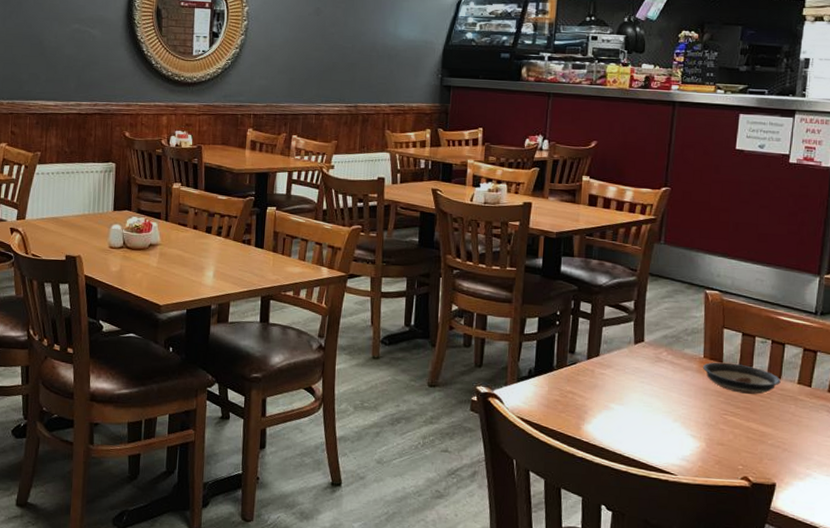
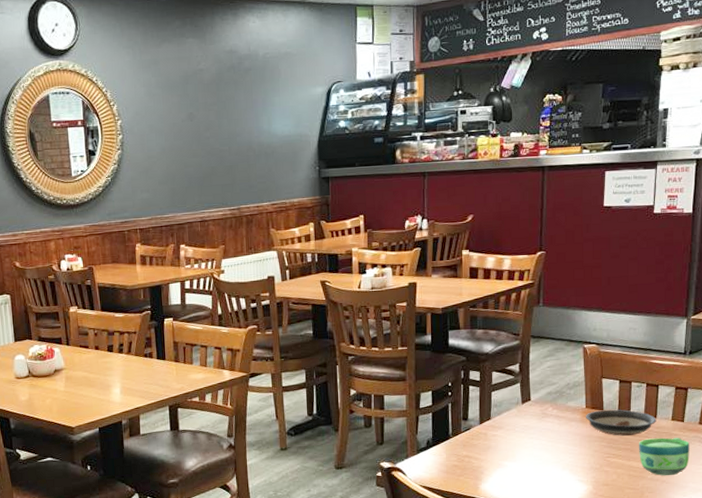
cup: none [759,400,817,445] -> present [639,437,690,476]

